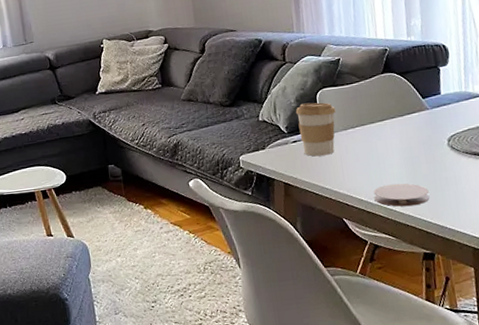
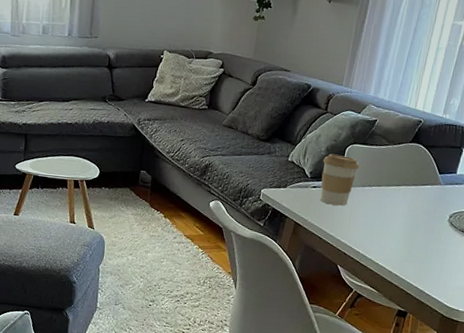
coaster: present [373,183,430,207] -> none [370,243,419,268]

